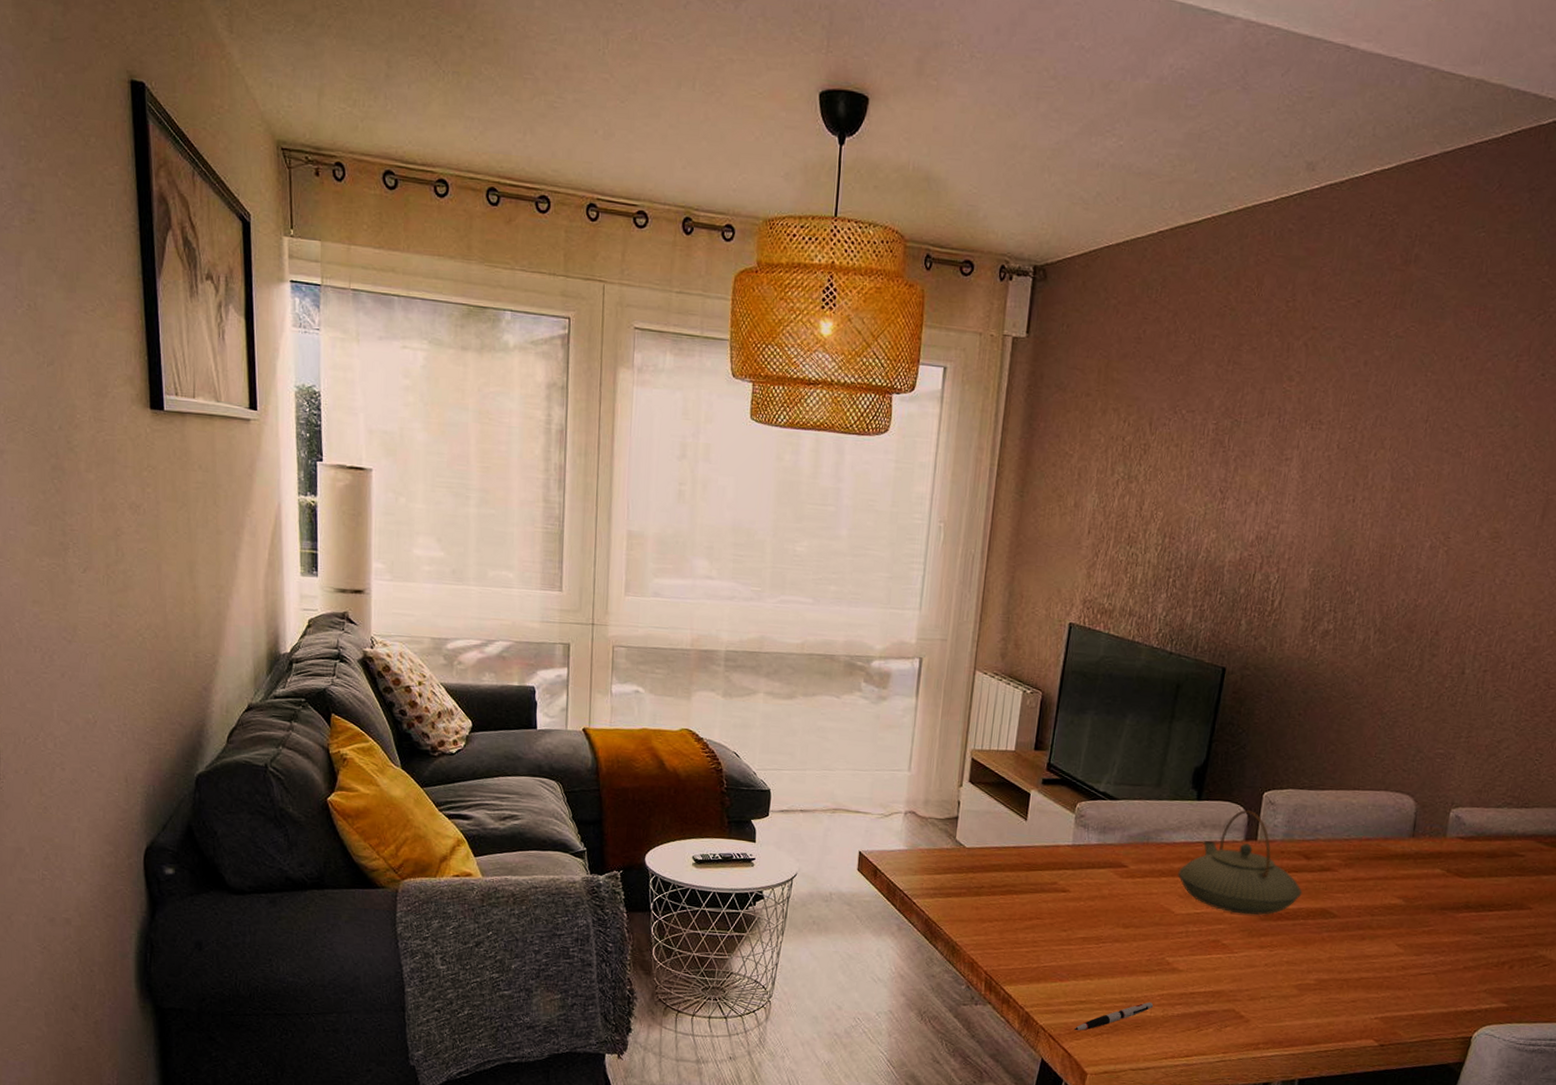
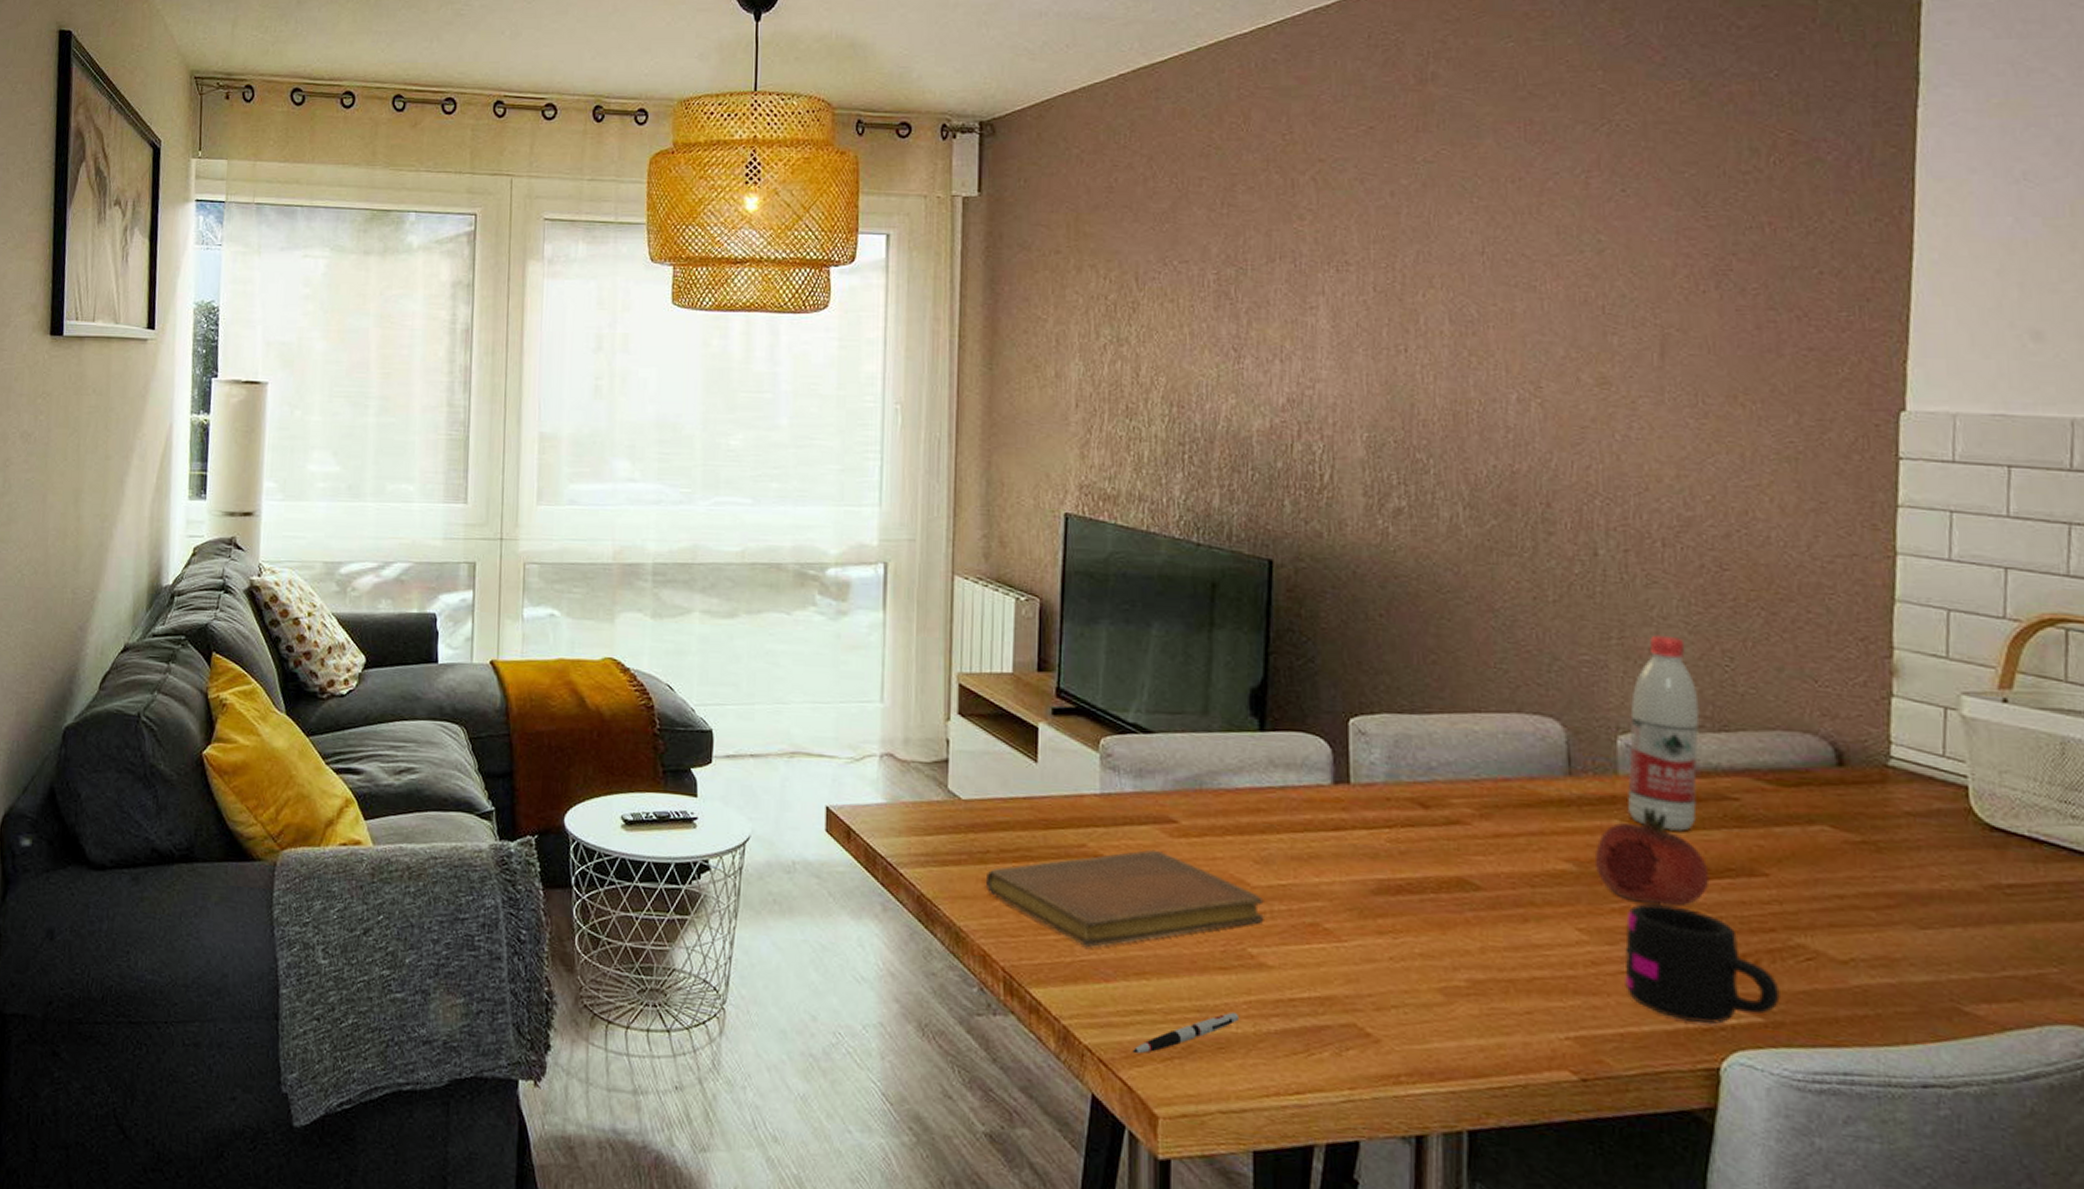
notebook: none [978,886,1183,957] -> present [985,849,1264,947]
teapot: present [1178,809,1303,915] -> none [1248,742,1426,888]
fruit: none [1417,860,1493,930] -> present [1594,806,1710,907]
mug: none [1421,928,1522,1009] -> present [1625,904,1780,1025]
water bottle: none [1447,735,1513,878] -> present [1627,635,1700,831]

